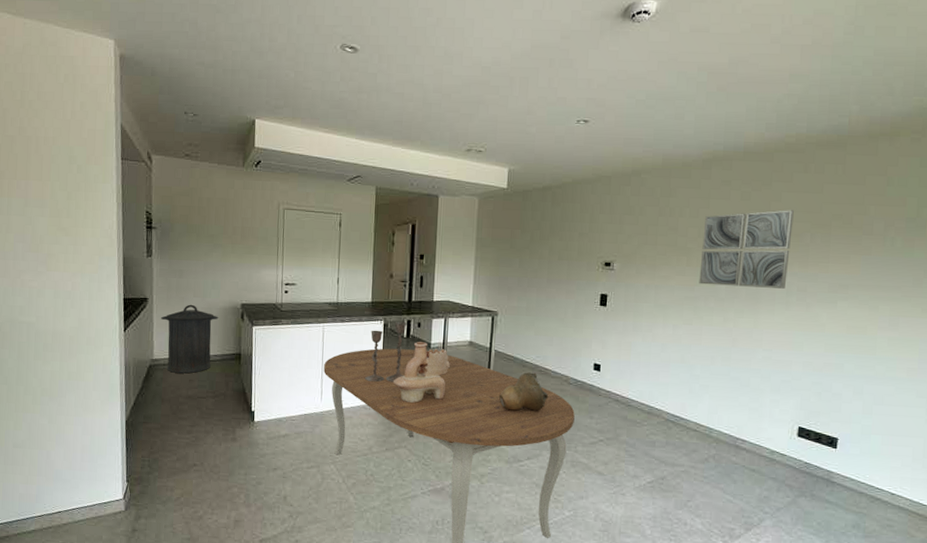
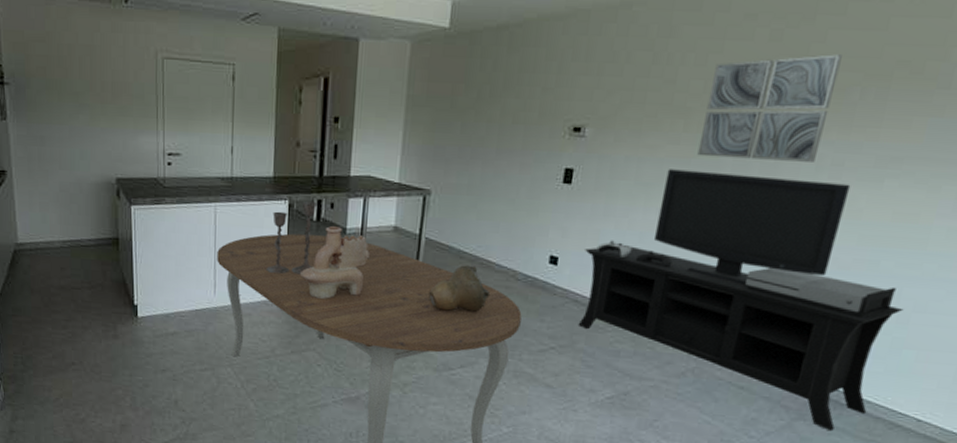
trash can: present [160,304,219,374] -> none [22,178,90,261]
media console: none [620,294,867,506] -> present [577,169,904,432]

